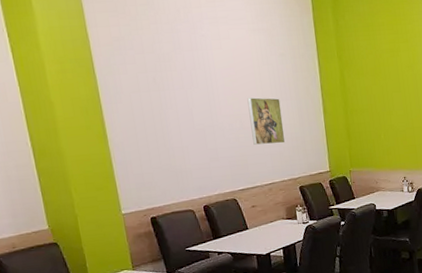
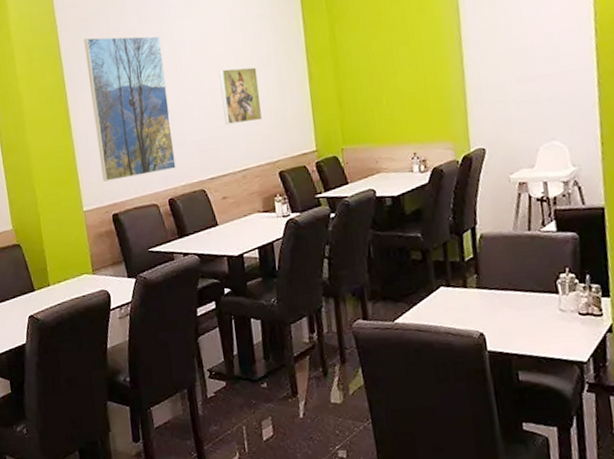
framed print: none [118,56,210,188] -> present [84,36,176,182]

